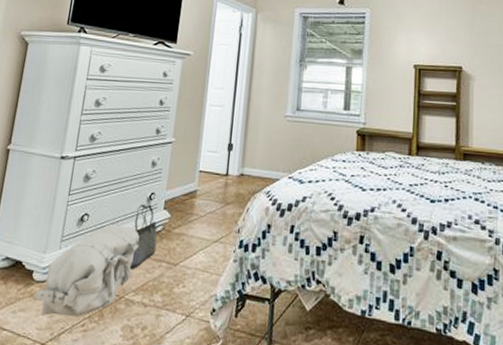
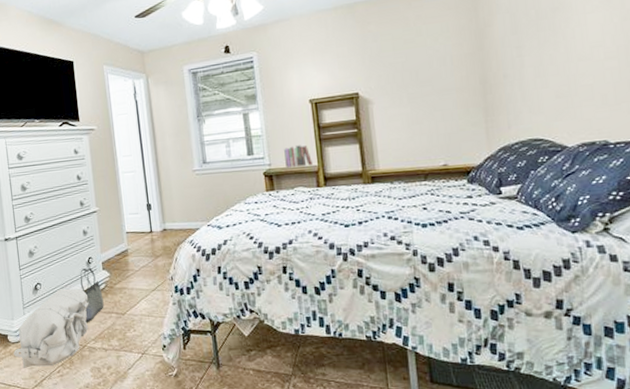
books: none [380,108,408,132] -> present [284,145,312,168]

